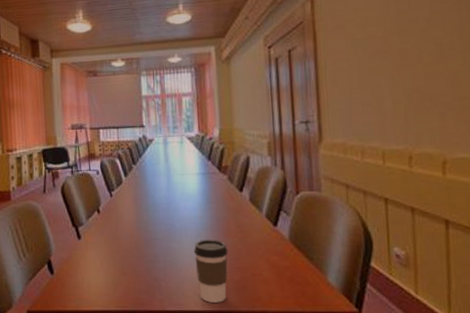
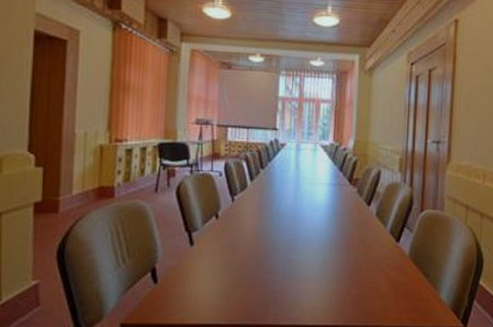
coffee cup: present [193,239,228,303] -> none [314,252,349,317]

